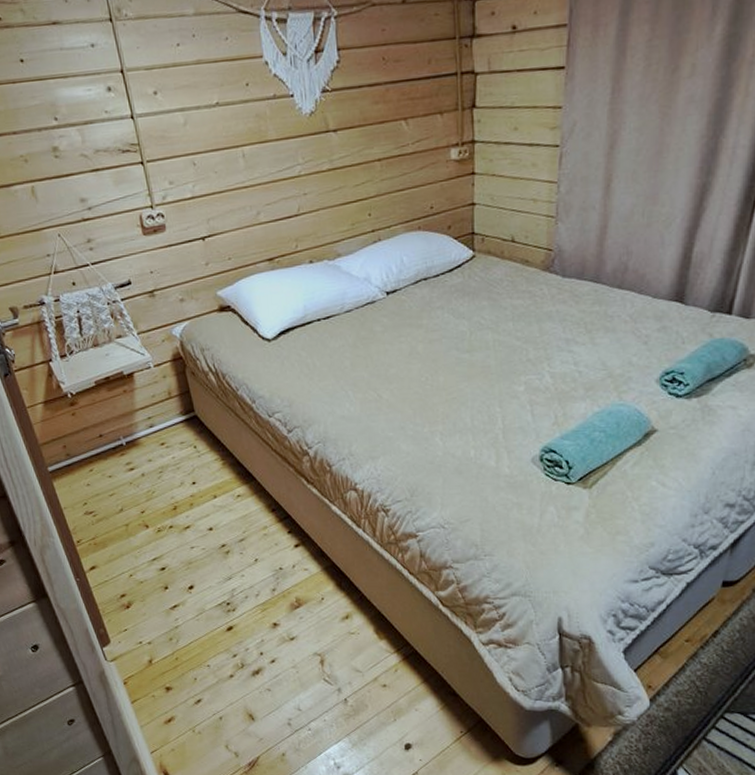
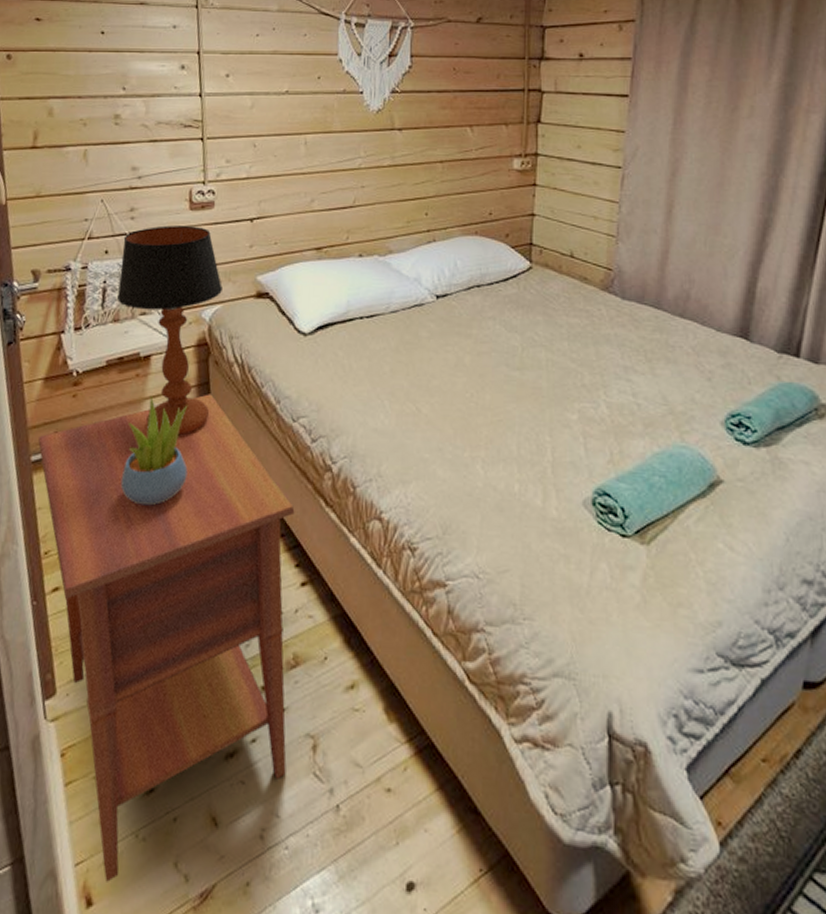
nightstand: none [51,401,302,762] -> present [38,394,295,882]
table lamp: none [87,250,195,439] -> present [116,225,222,436]
succulent plant: none [125,407,185,498] -> present [120,395,188,506]

